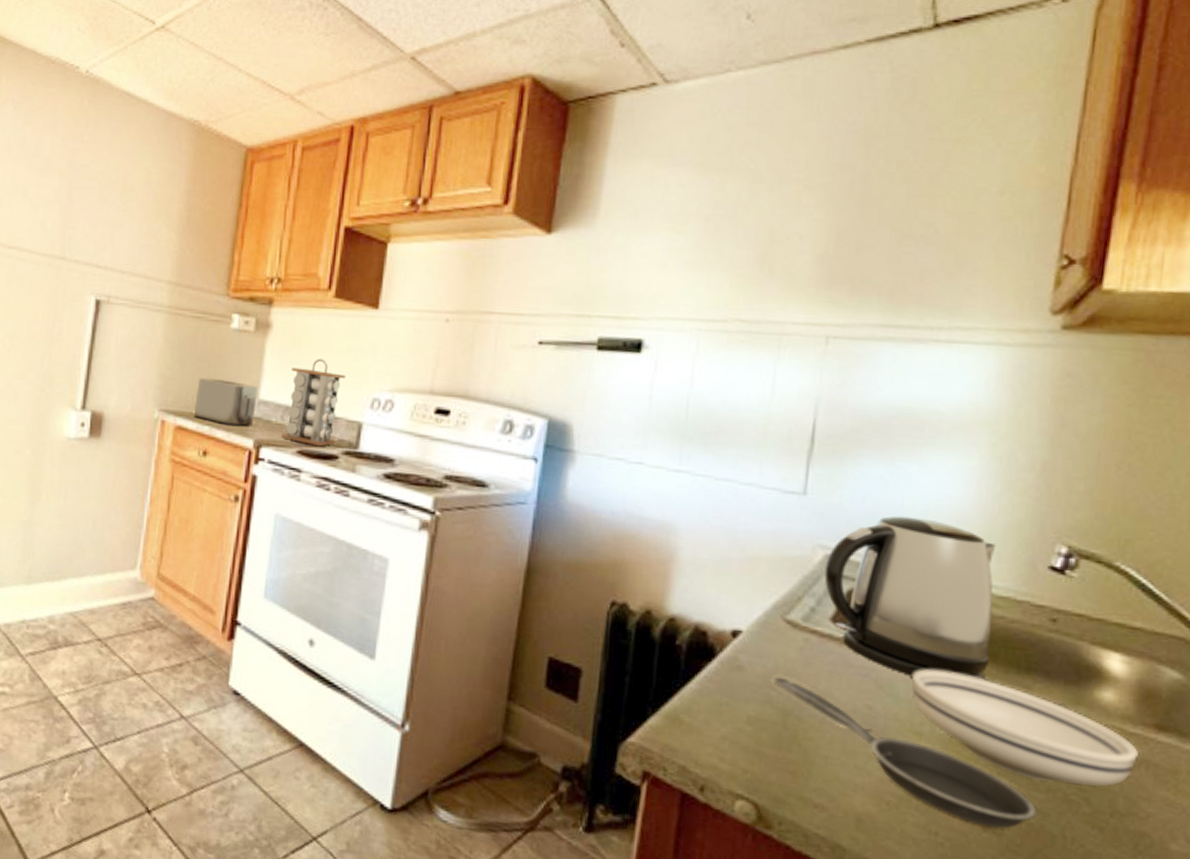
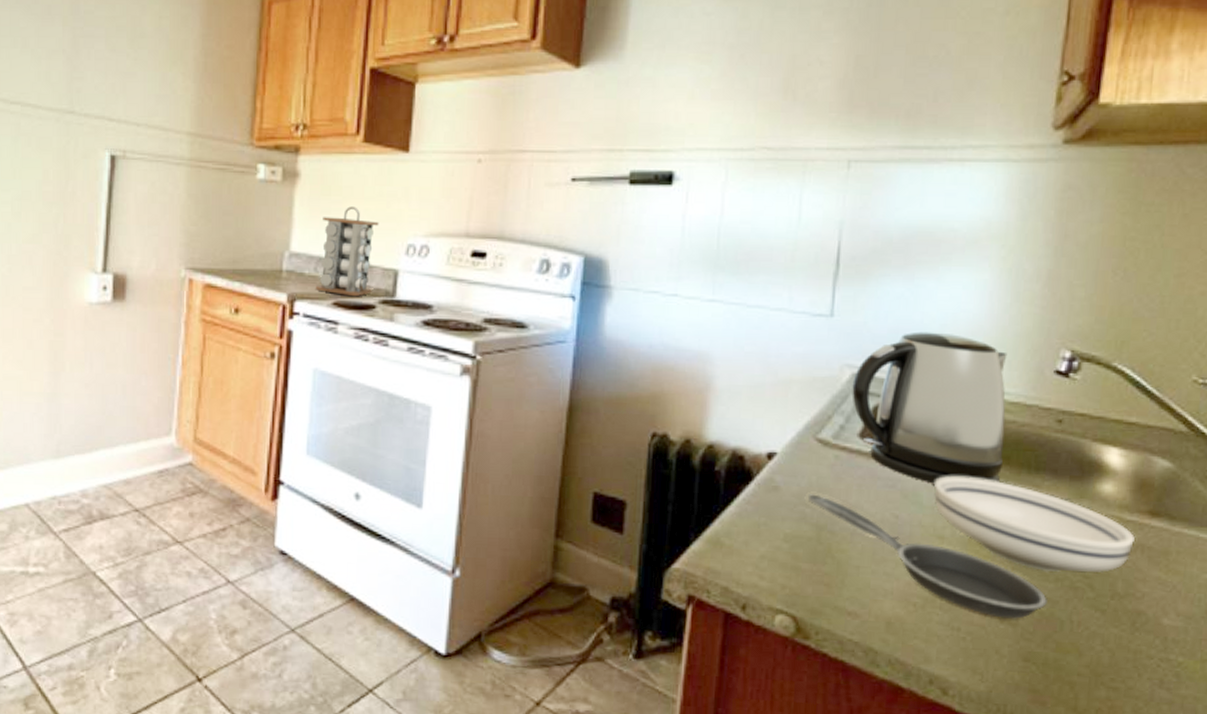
toaster: present [194,378,259,426] -> none [223,233,290,281]

